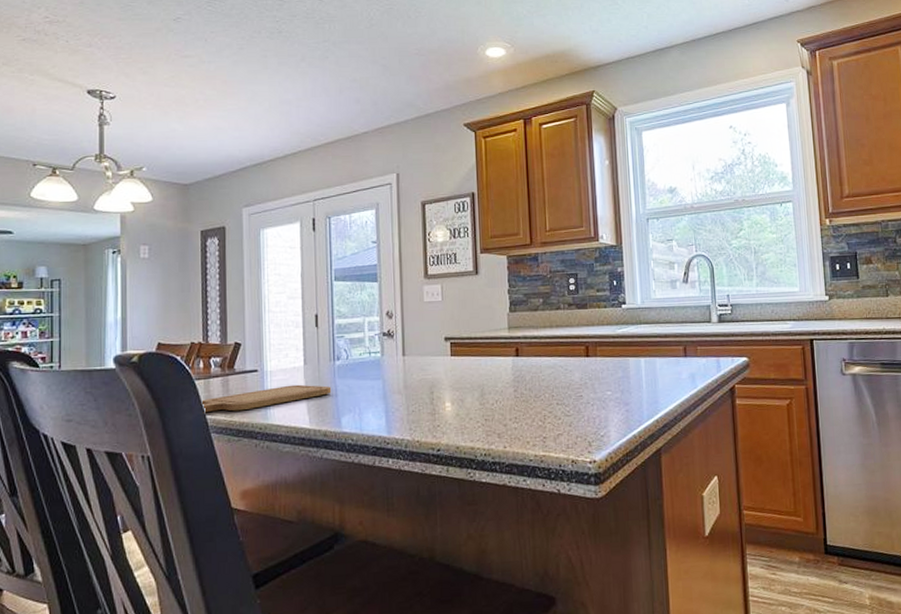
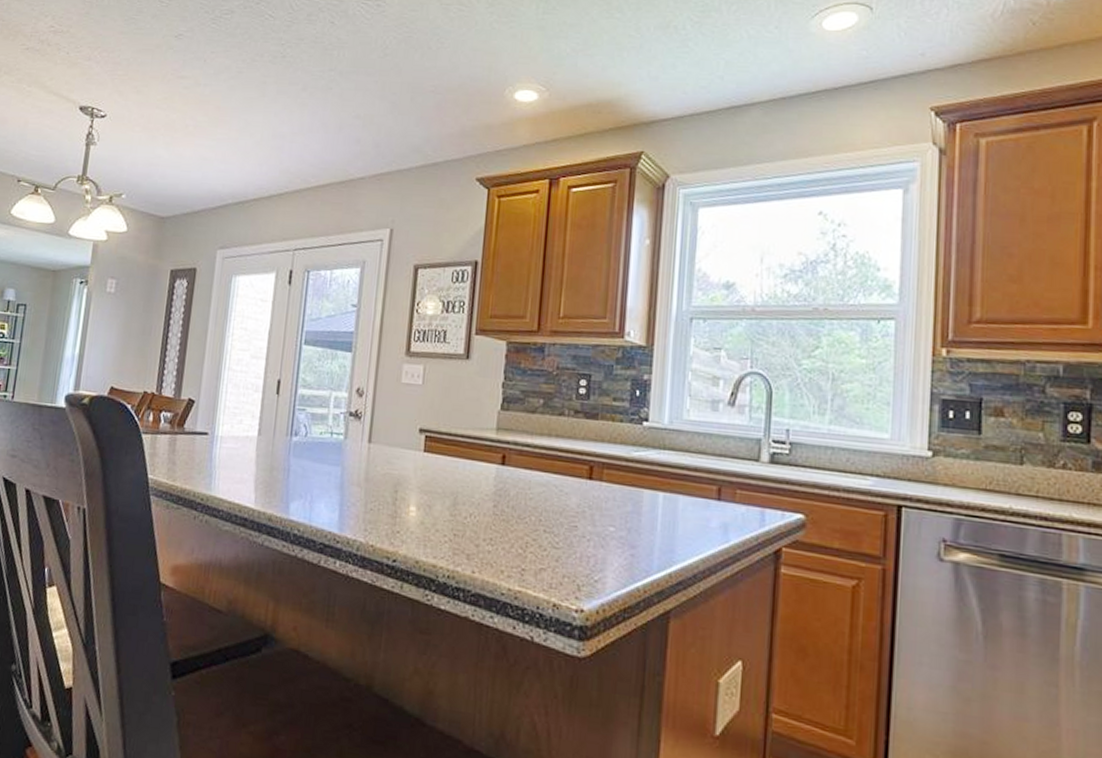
chopping board: present [203,384,332,413] -> none [145,455,284,477]

